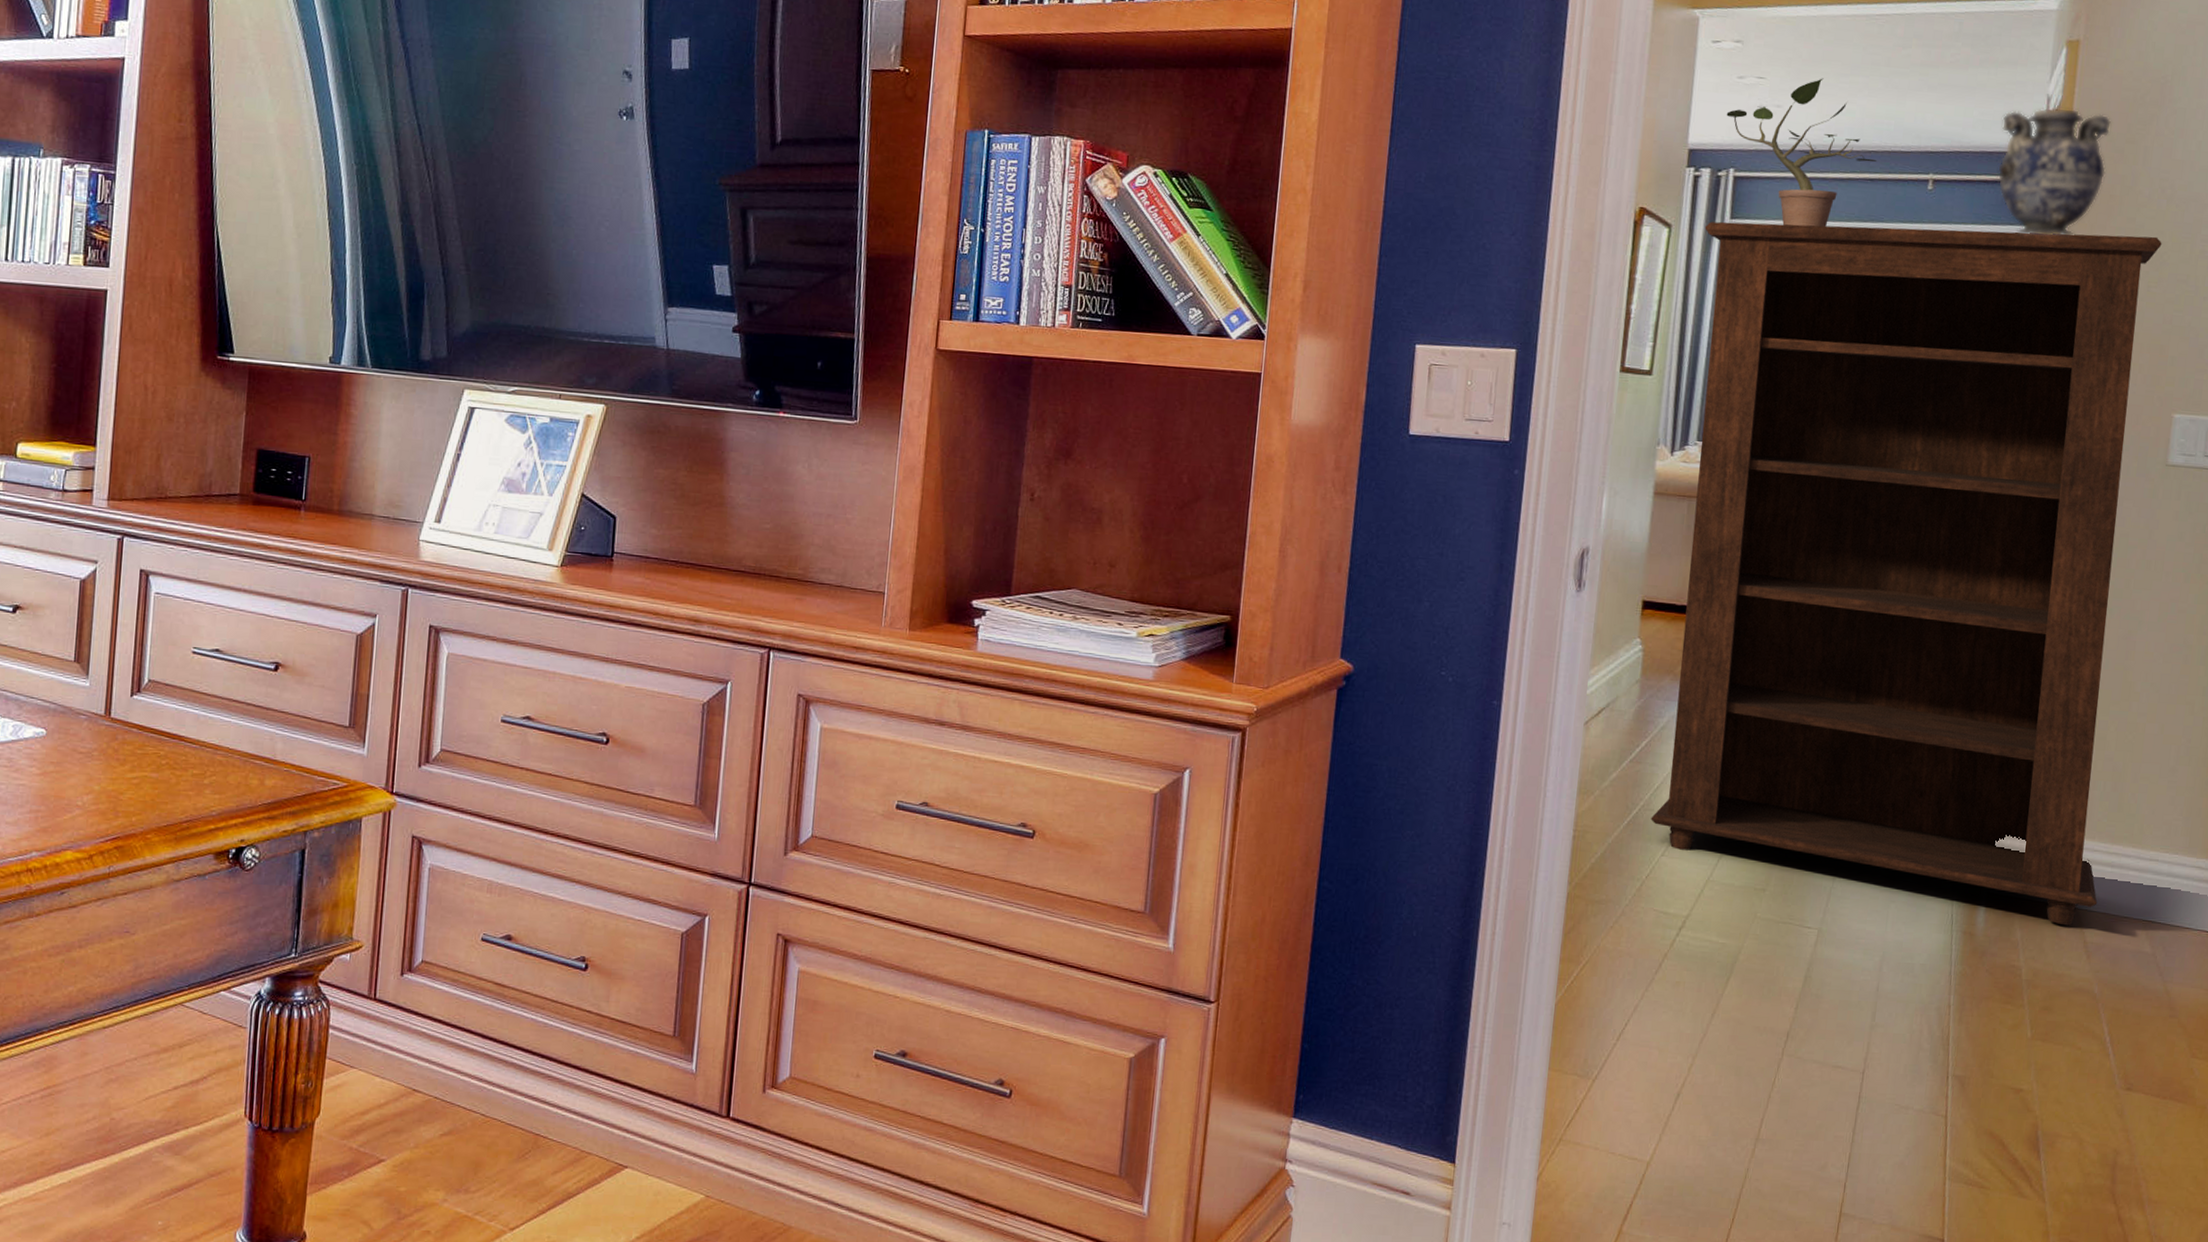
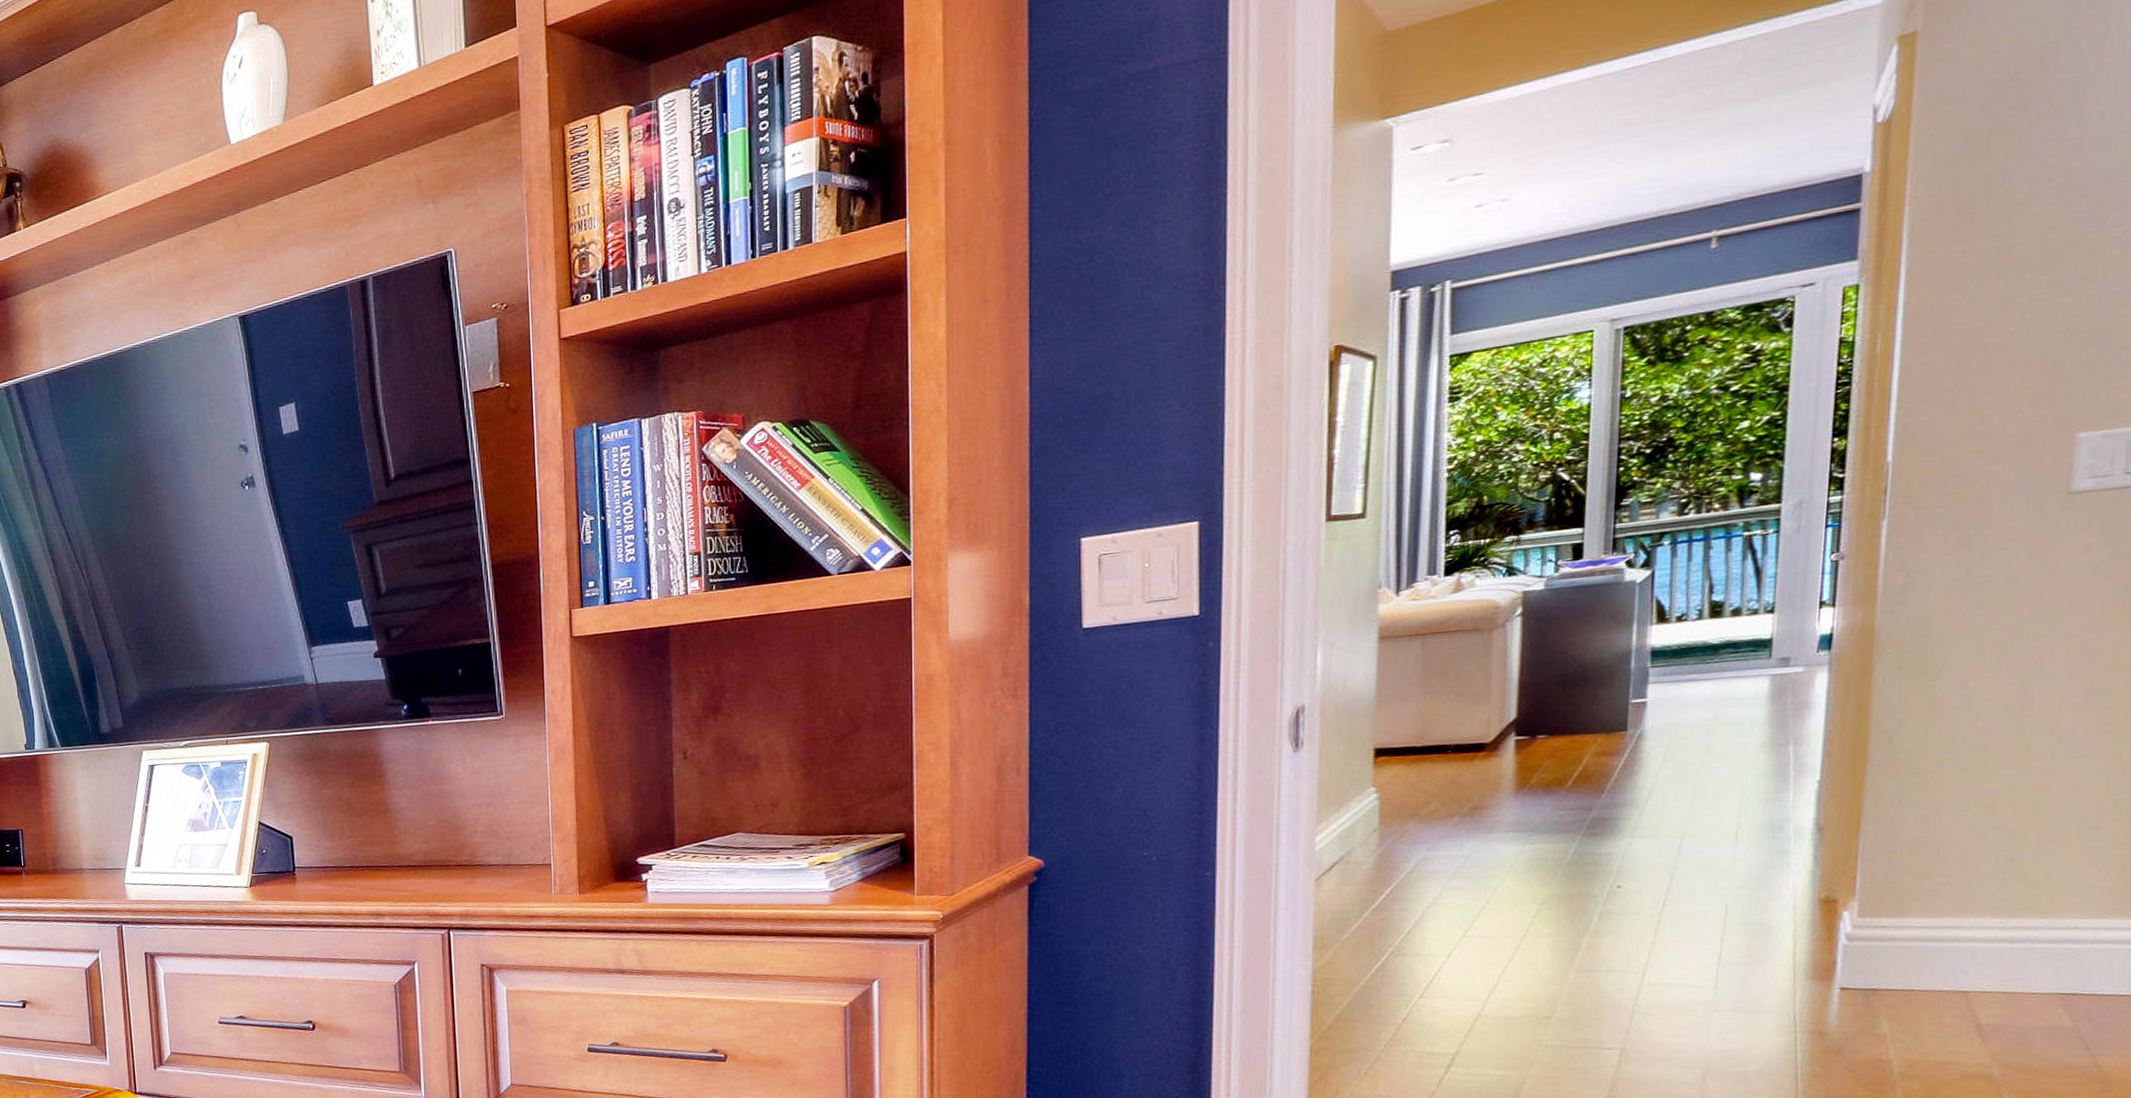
bookshelf: present [1651,221,2162,925] -> none [1403,235,2051,1011]
potted plant: present [1726,78,1877,227] -> none [1436,156,1639,328]
decorative vase: present [1997,107,2112,236] -> none [1807,109,1969,273]

